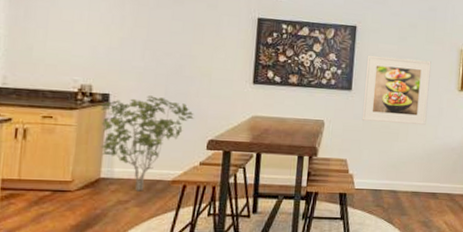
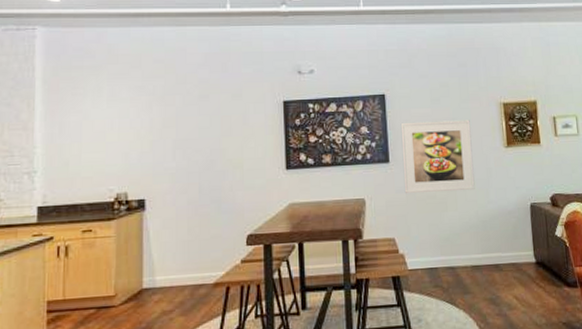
shrub: present [100,95,194,191] -> none [137,195,230,299]

